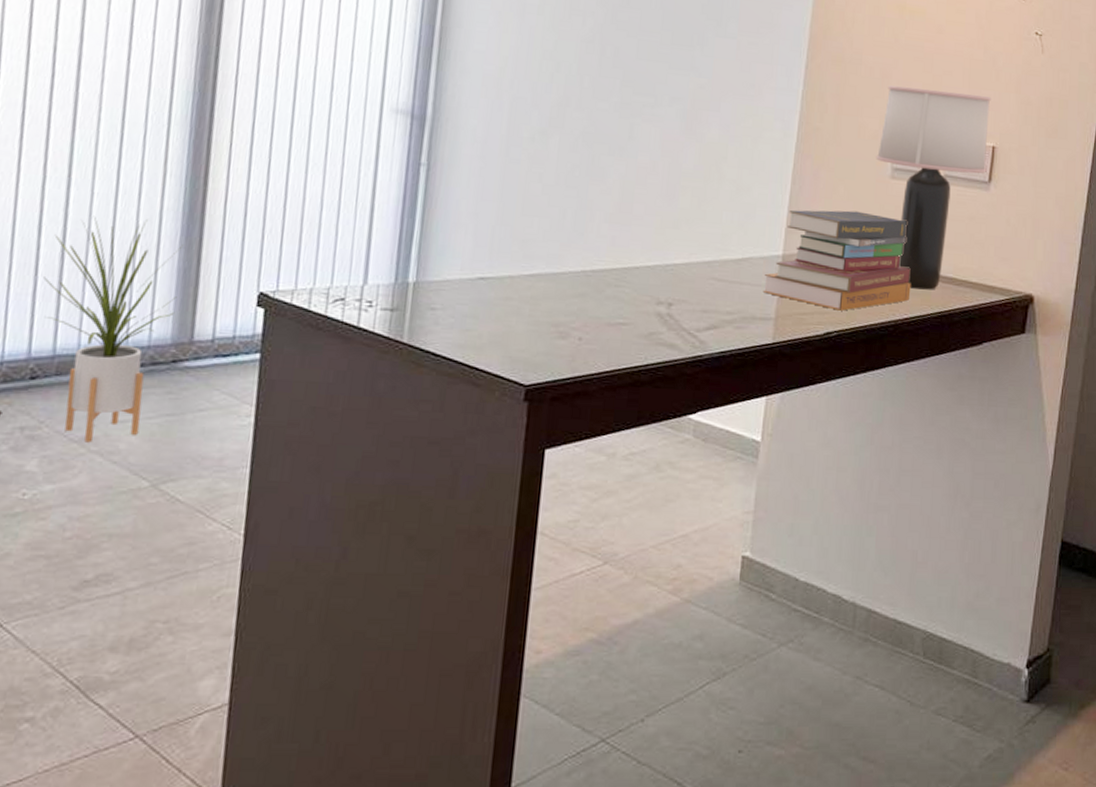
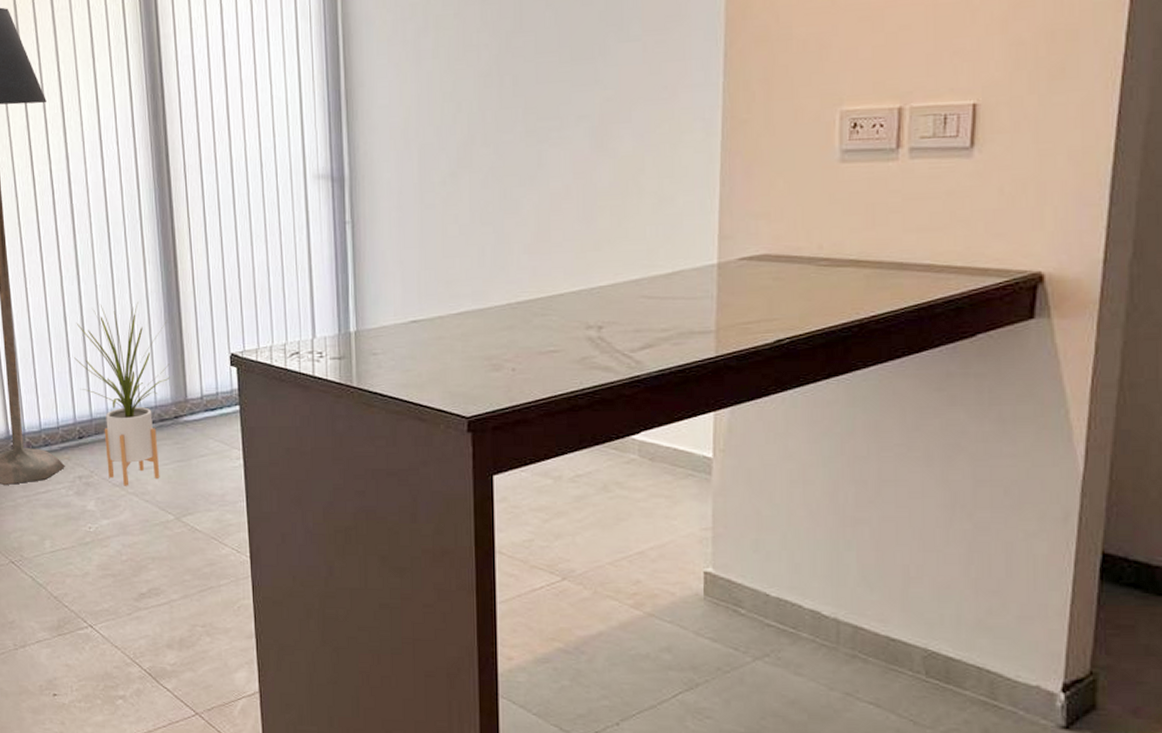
books: present [762,209,911,311] -> none [699,204,877,316]
table lamp: present [876,85,991,290] -> none [819,45,967,282]

